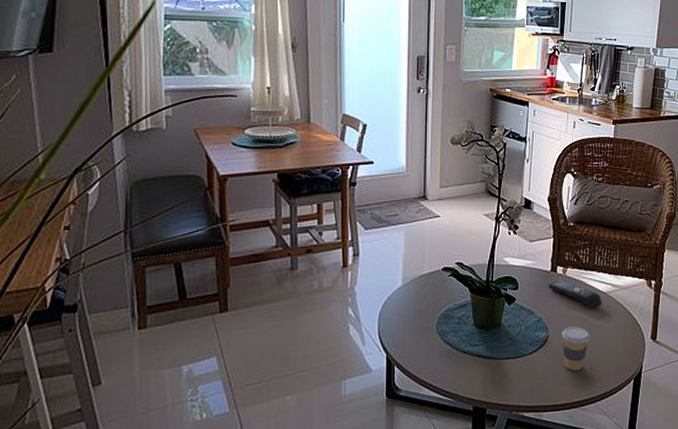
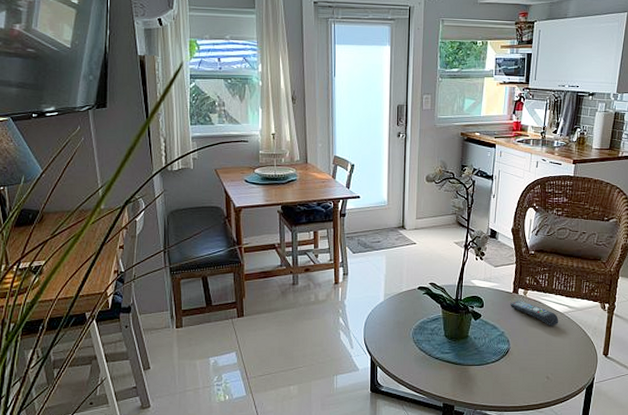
coffee cup: present [562,326,591,371] -> none [522,341,548,379]

